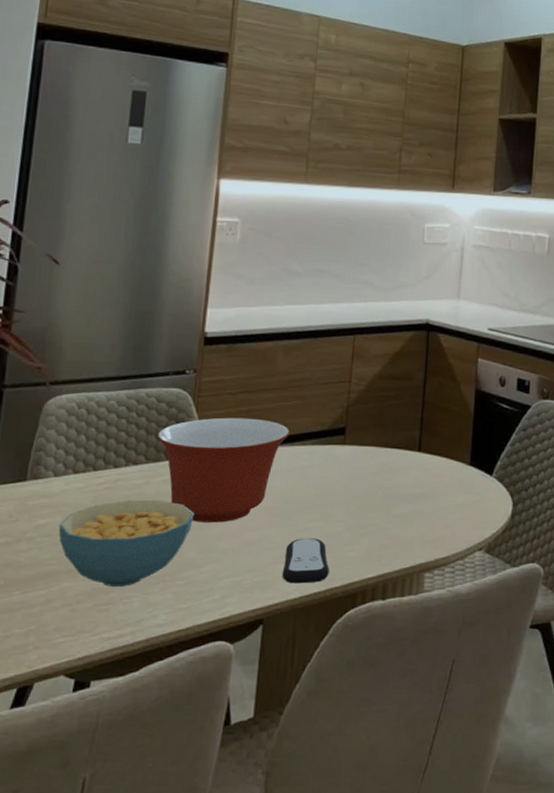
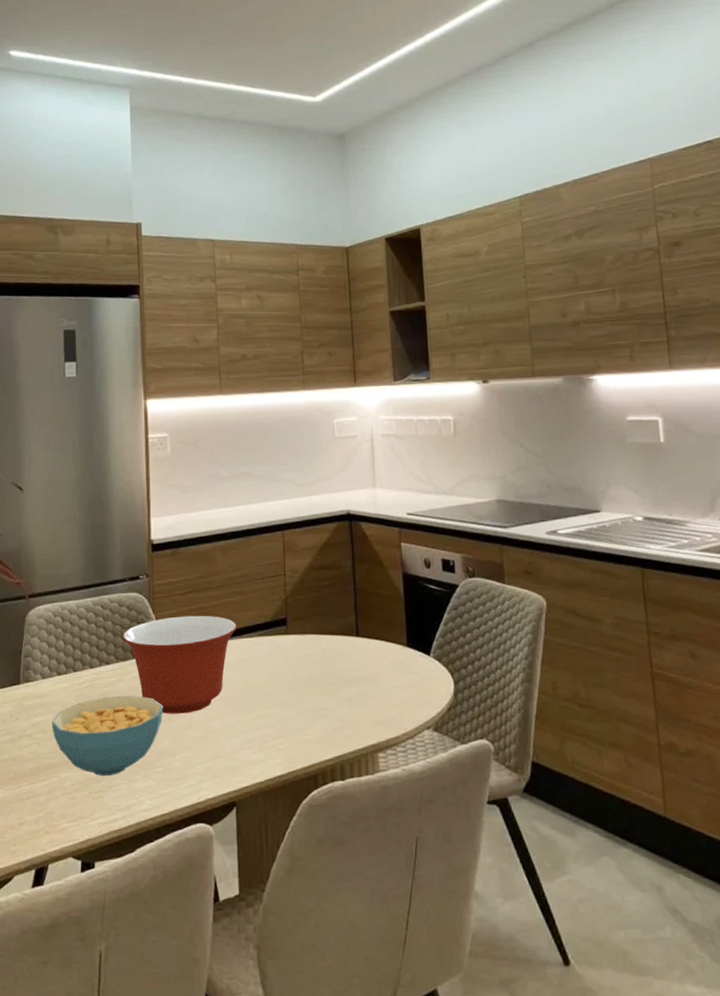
remote control: present [282,538,329,584] -> none [247,724,289,768]

